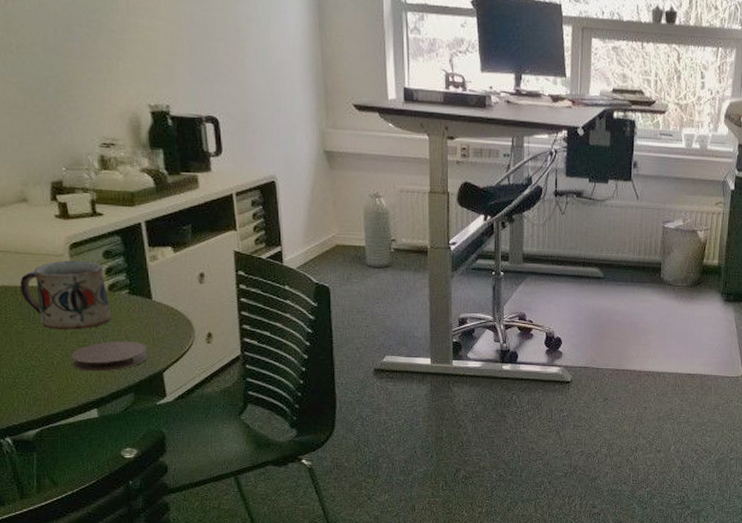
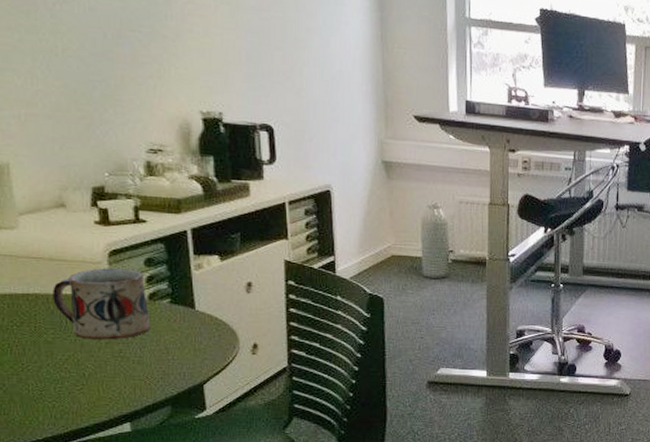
coaster: present [70,341,149,372] -> none [104,351,189,384]

